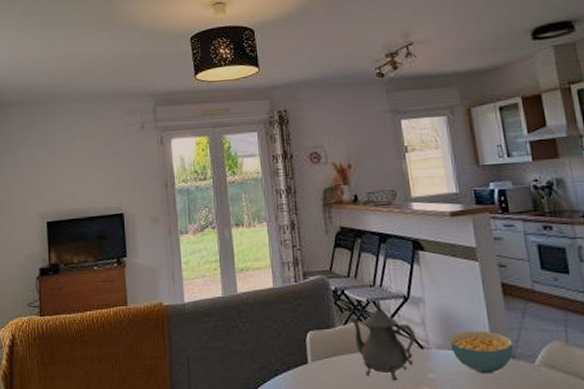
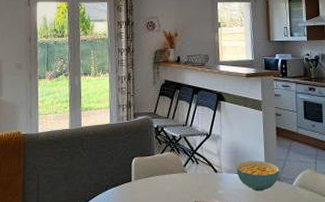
teapot: present [349,299,416,381] -> none [166,135,212,196]

